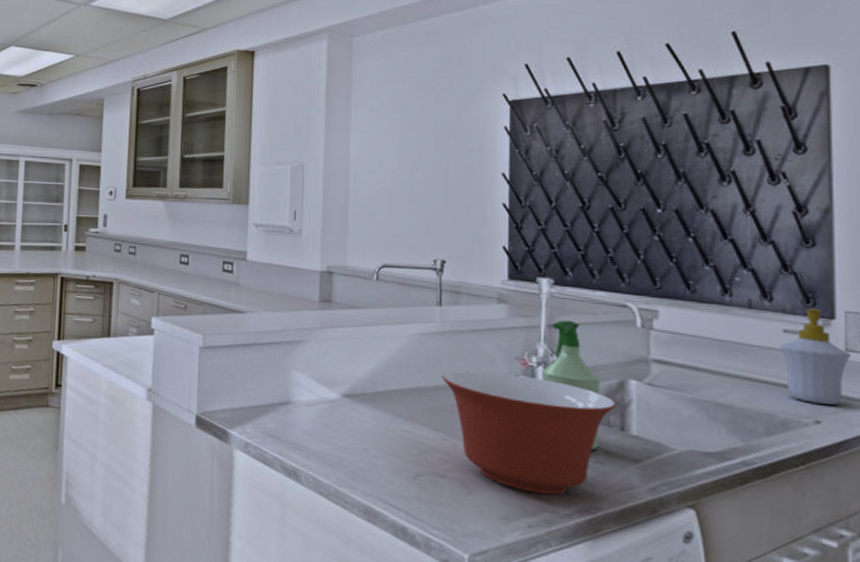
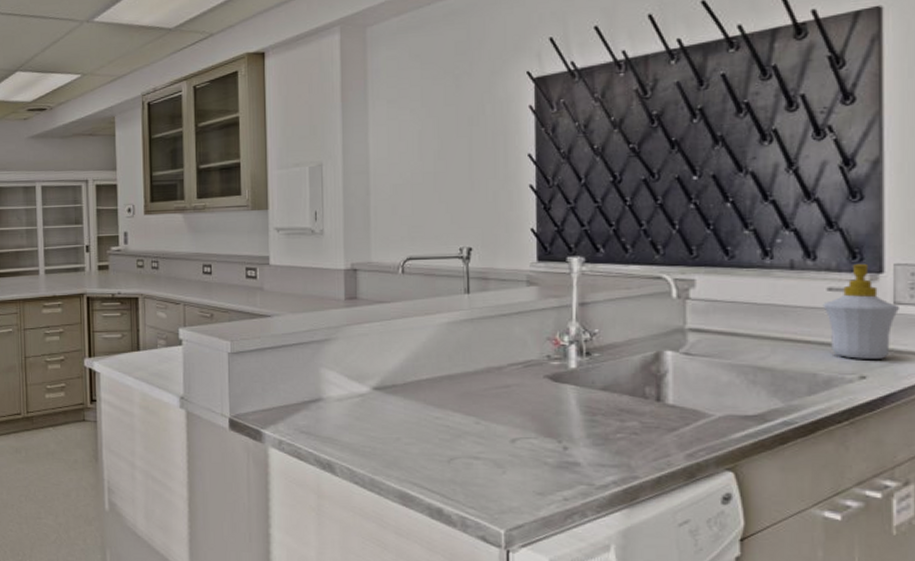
mixing bowl: present [441,370,617,495] -> none [472,354,652,468]
spray bottle: present [542,319,600,451] -> none [574,296,635,423]

